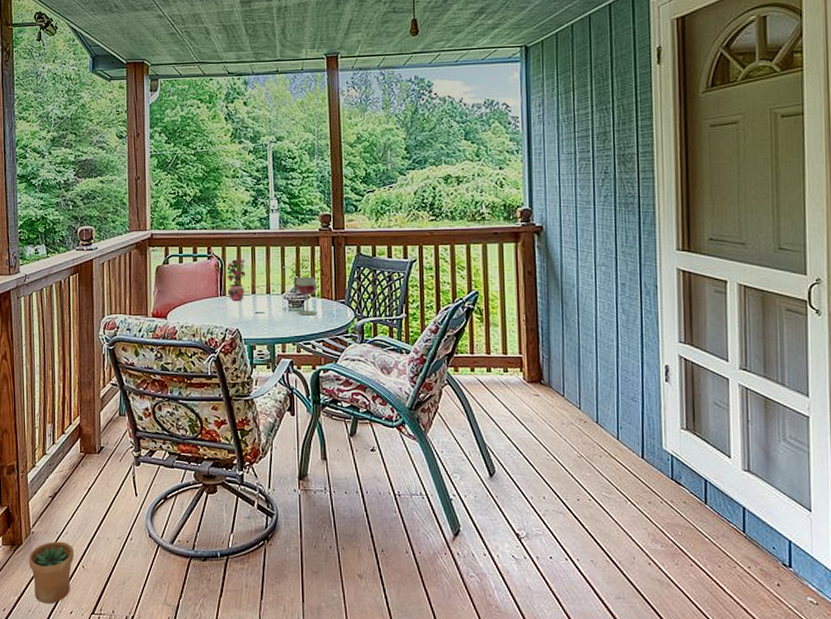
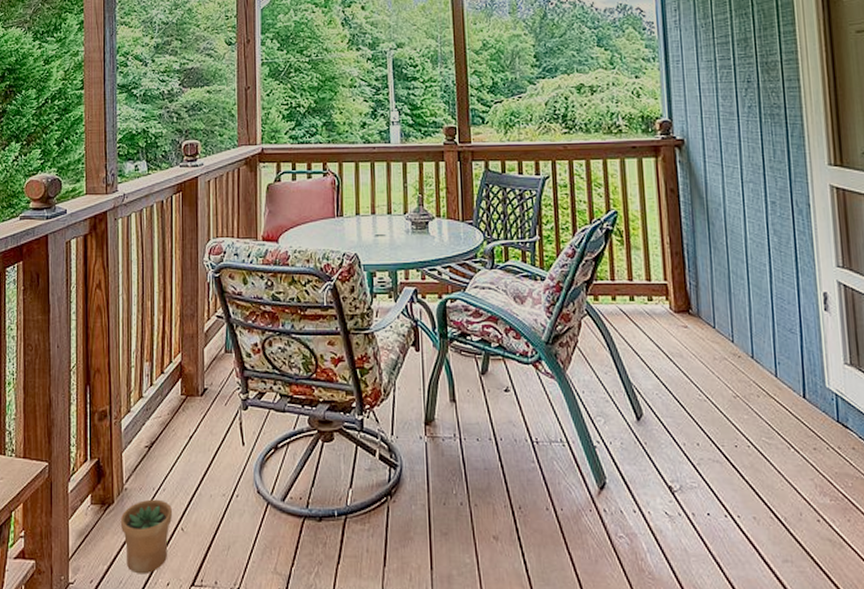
potted flower: present [224,259,246,302] -> none [341,176,365,224]
wineglass: present [296,277,317,315] -> none [419,196,443,238]

